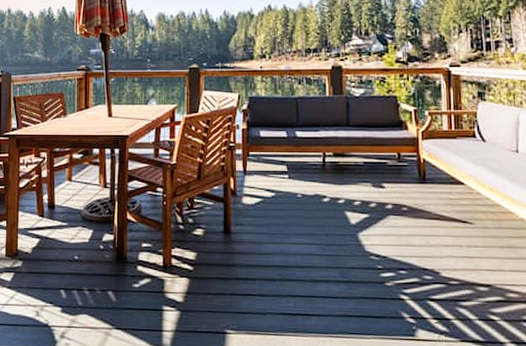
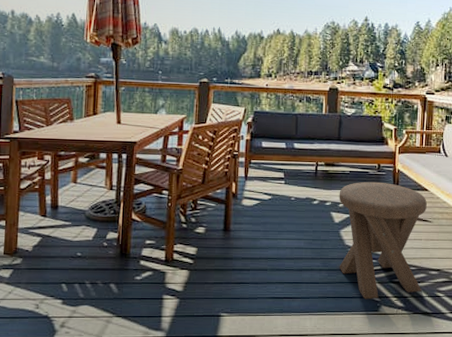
music stool: none [353,174,469,321] -> present [339,181,427,300]

